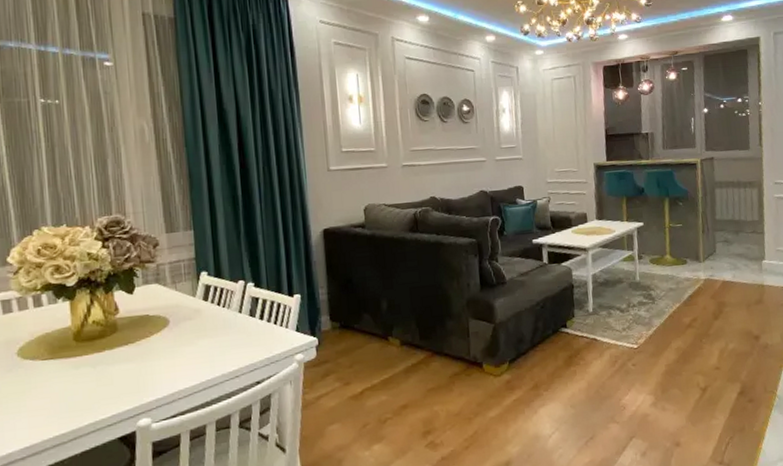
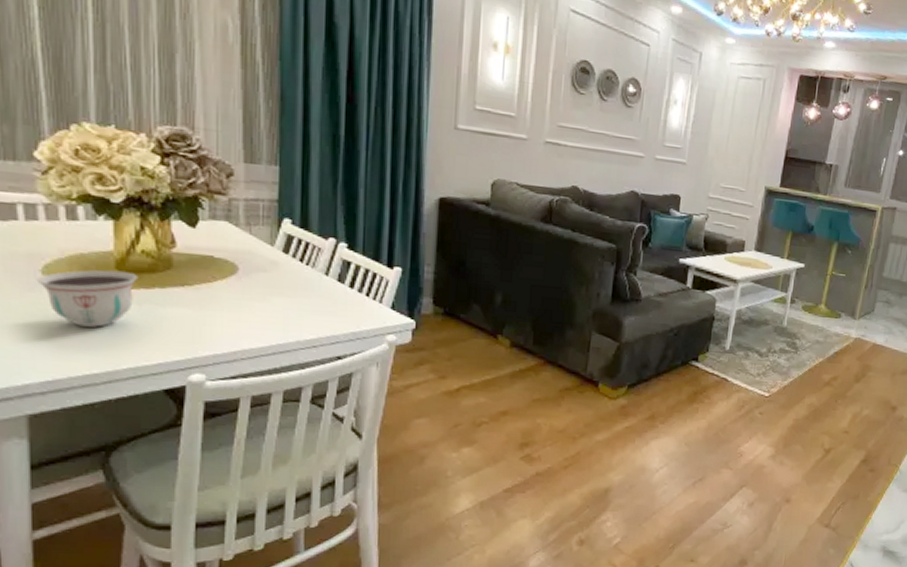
bowl: none [13,341,92,395] -> present [36,270,139,327]

